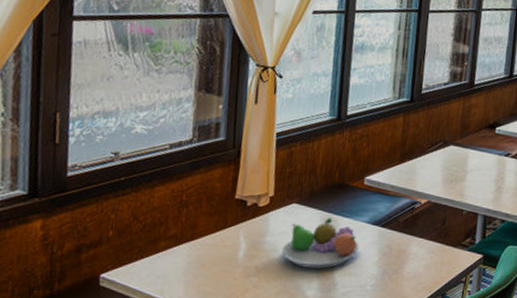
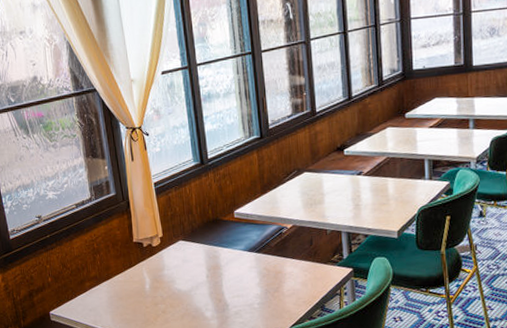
fruit bowl: present [282,218,359,269] -> none [178,249,241,293]

